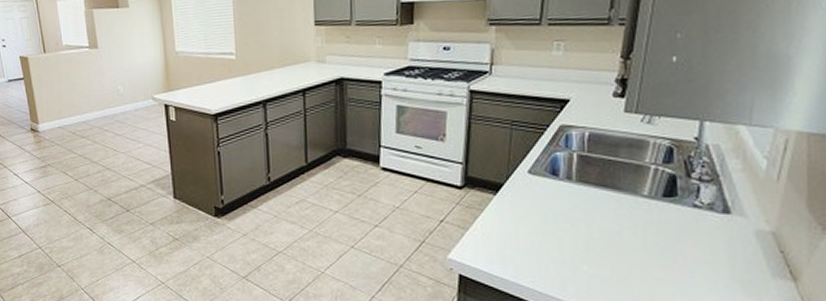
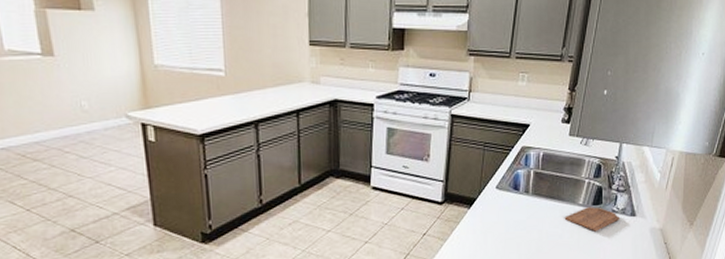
cutting board: none [624,199,705,230] -> present [565,207,619,232]

